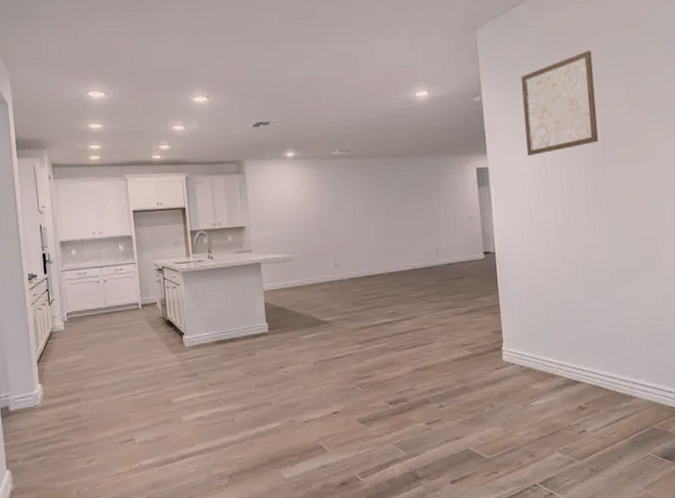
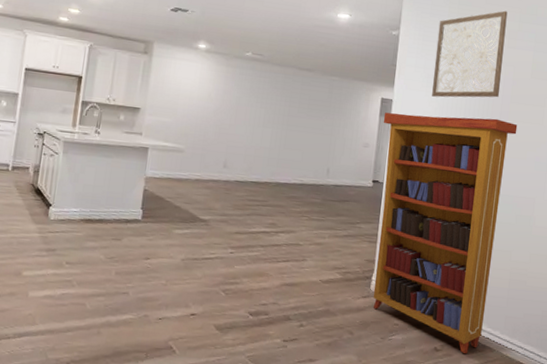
bookcase: none [482,164,626,407] -> present [373,112,518,353]

